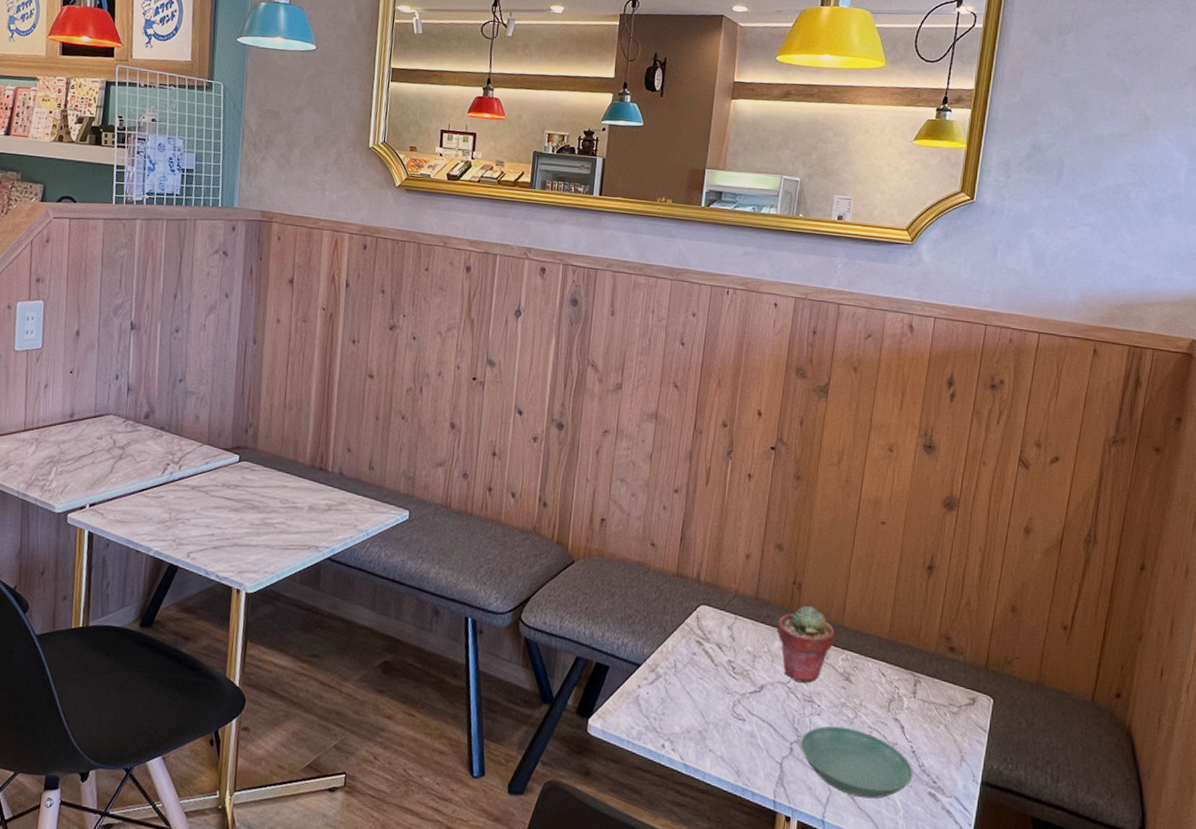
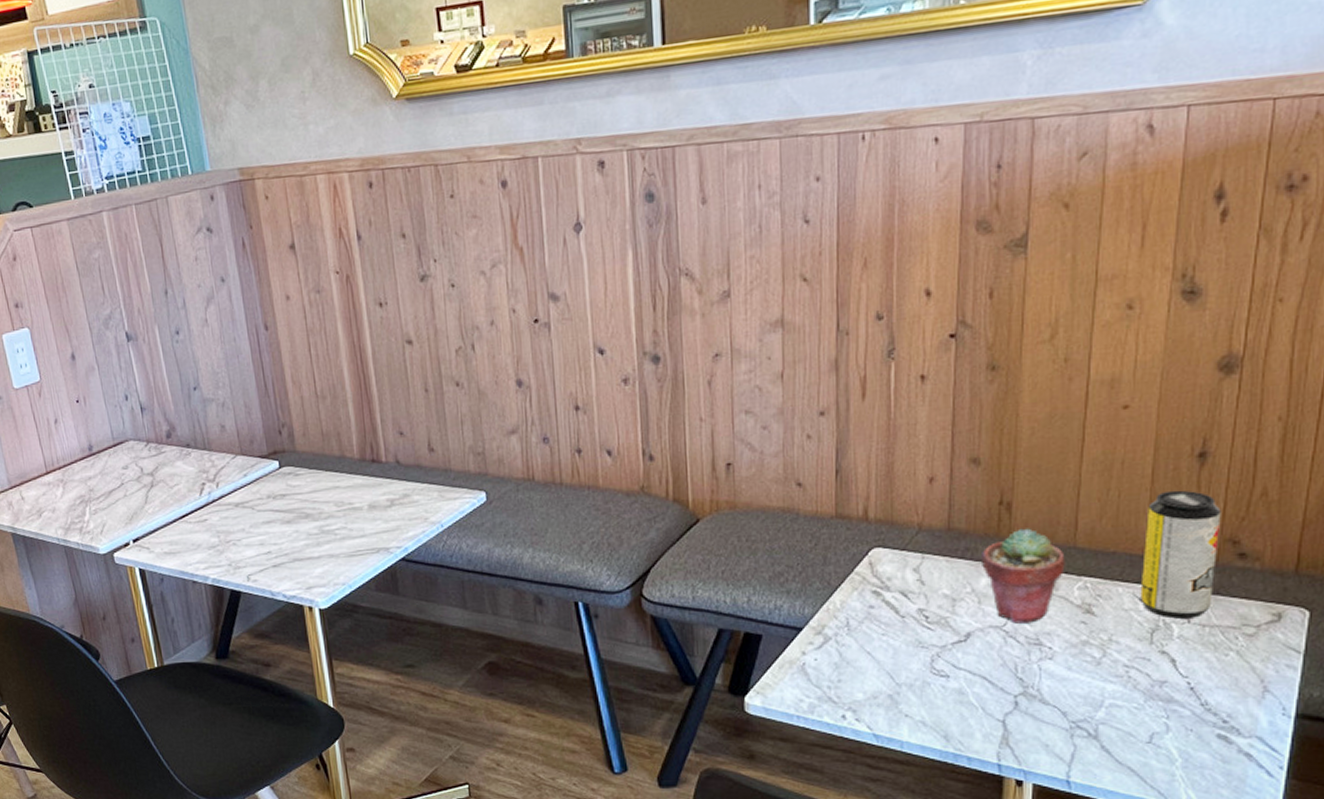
saucer: present [801,726,913,799] -> none [1029,669,1193,750]
beverage can: none [883,591,940,695] -> present [1140,490,1221,619]

